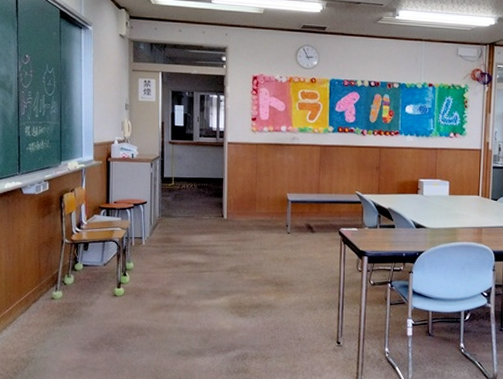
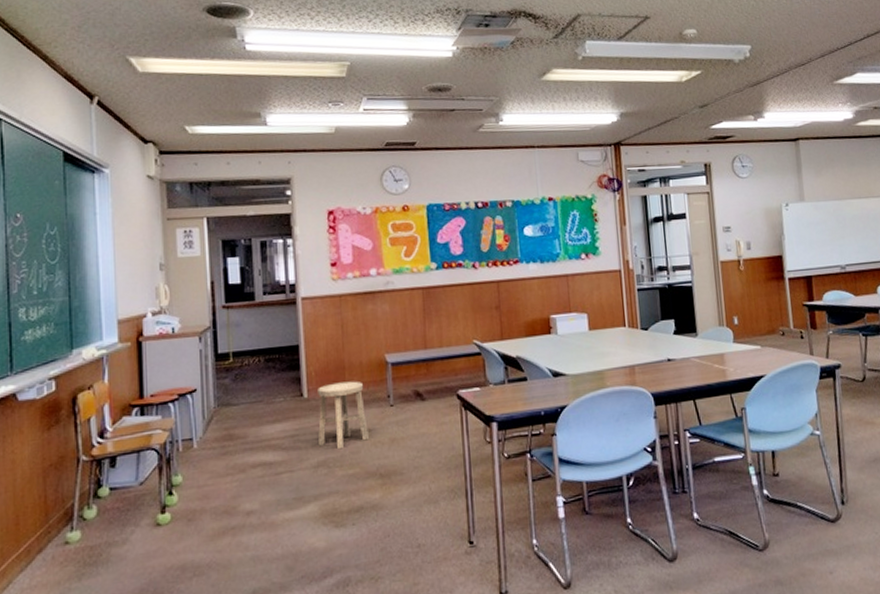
stool: none [232,210,270,260] -> present [318,381,369,450]

